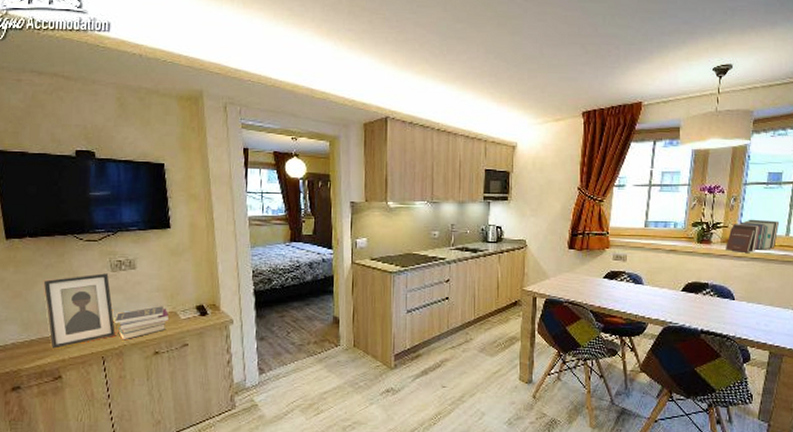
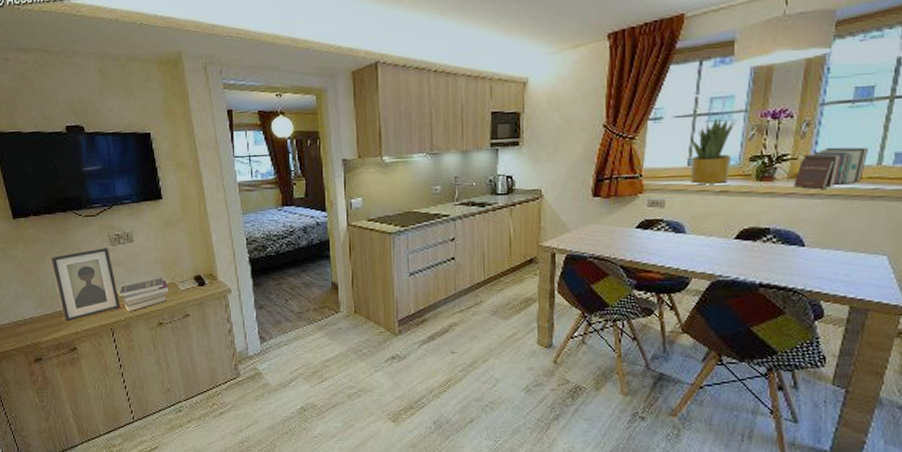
planter: none [647,188,682,245] -> present [690,117,737,185]

